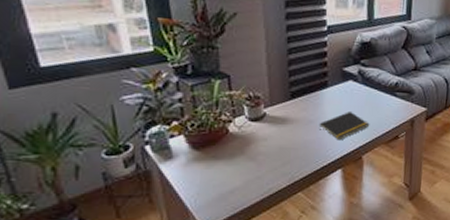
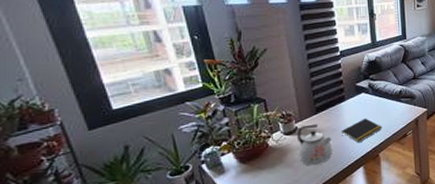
kettle: none [264,111,307,162] -> present [296,124,333,166]

